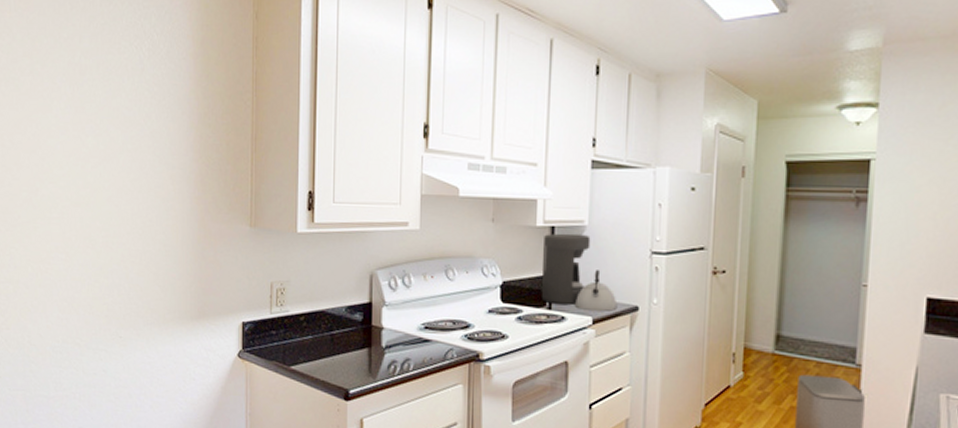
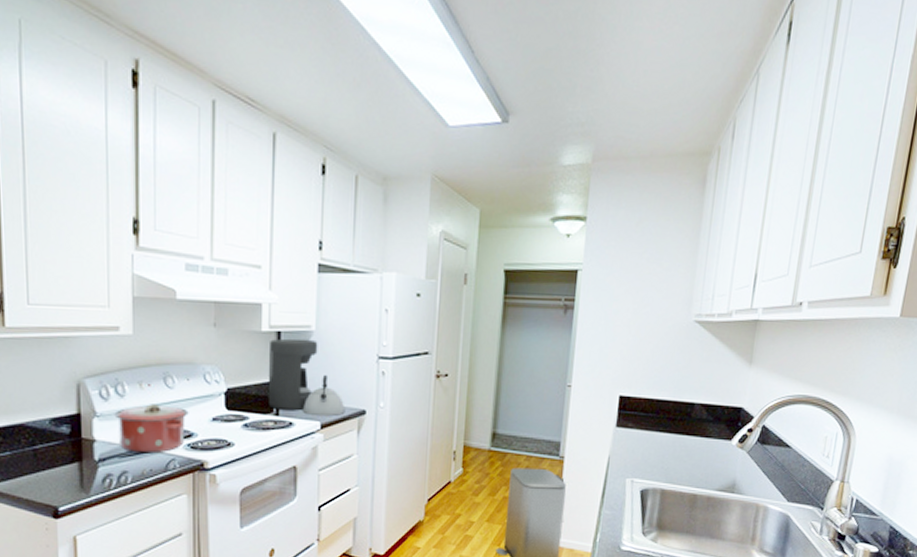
casserole: none [400,295,467,343] -> present [114,404,189,454]

